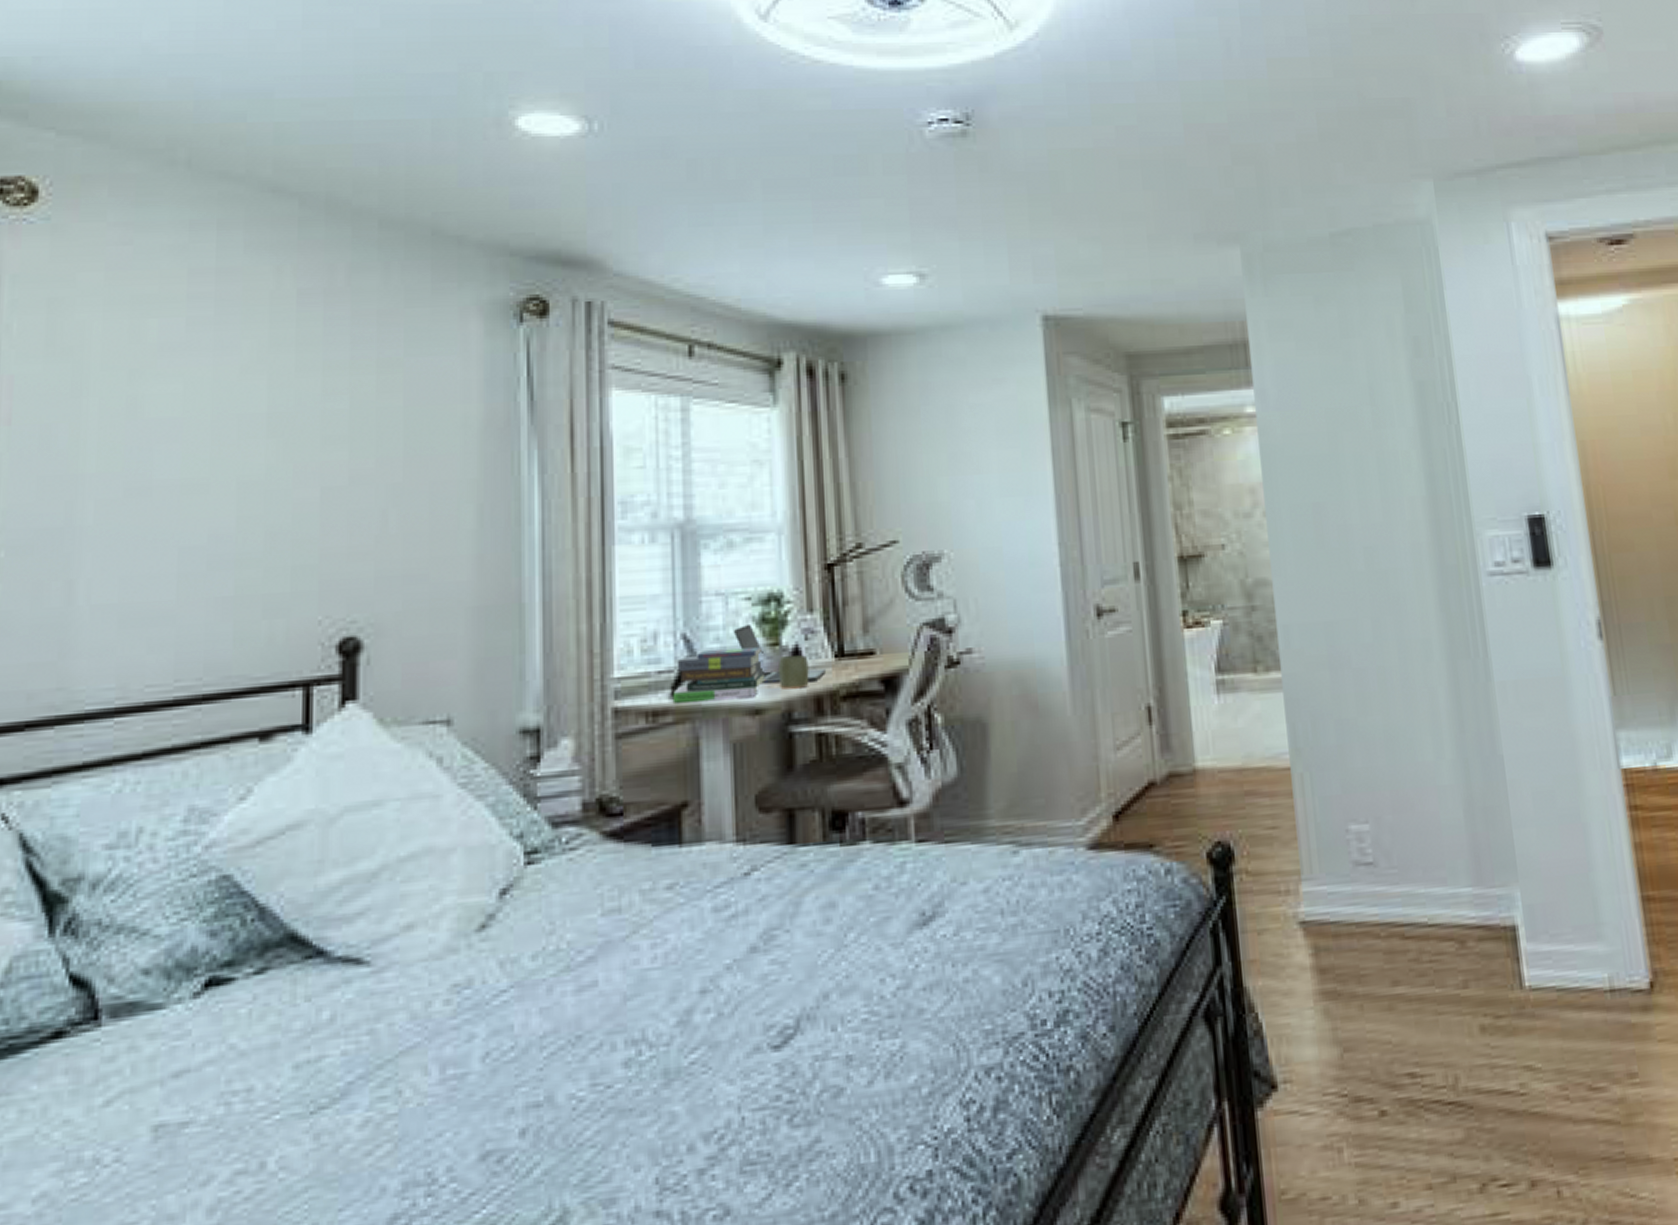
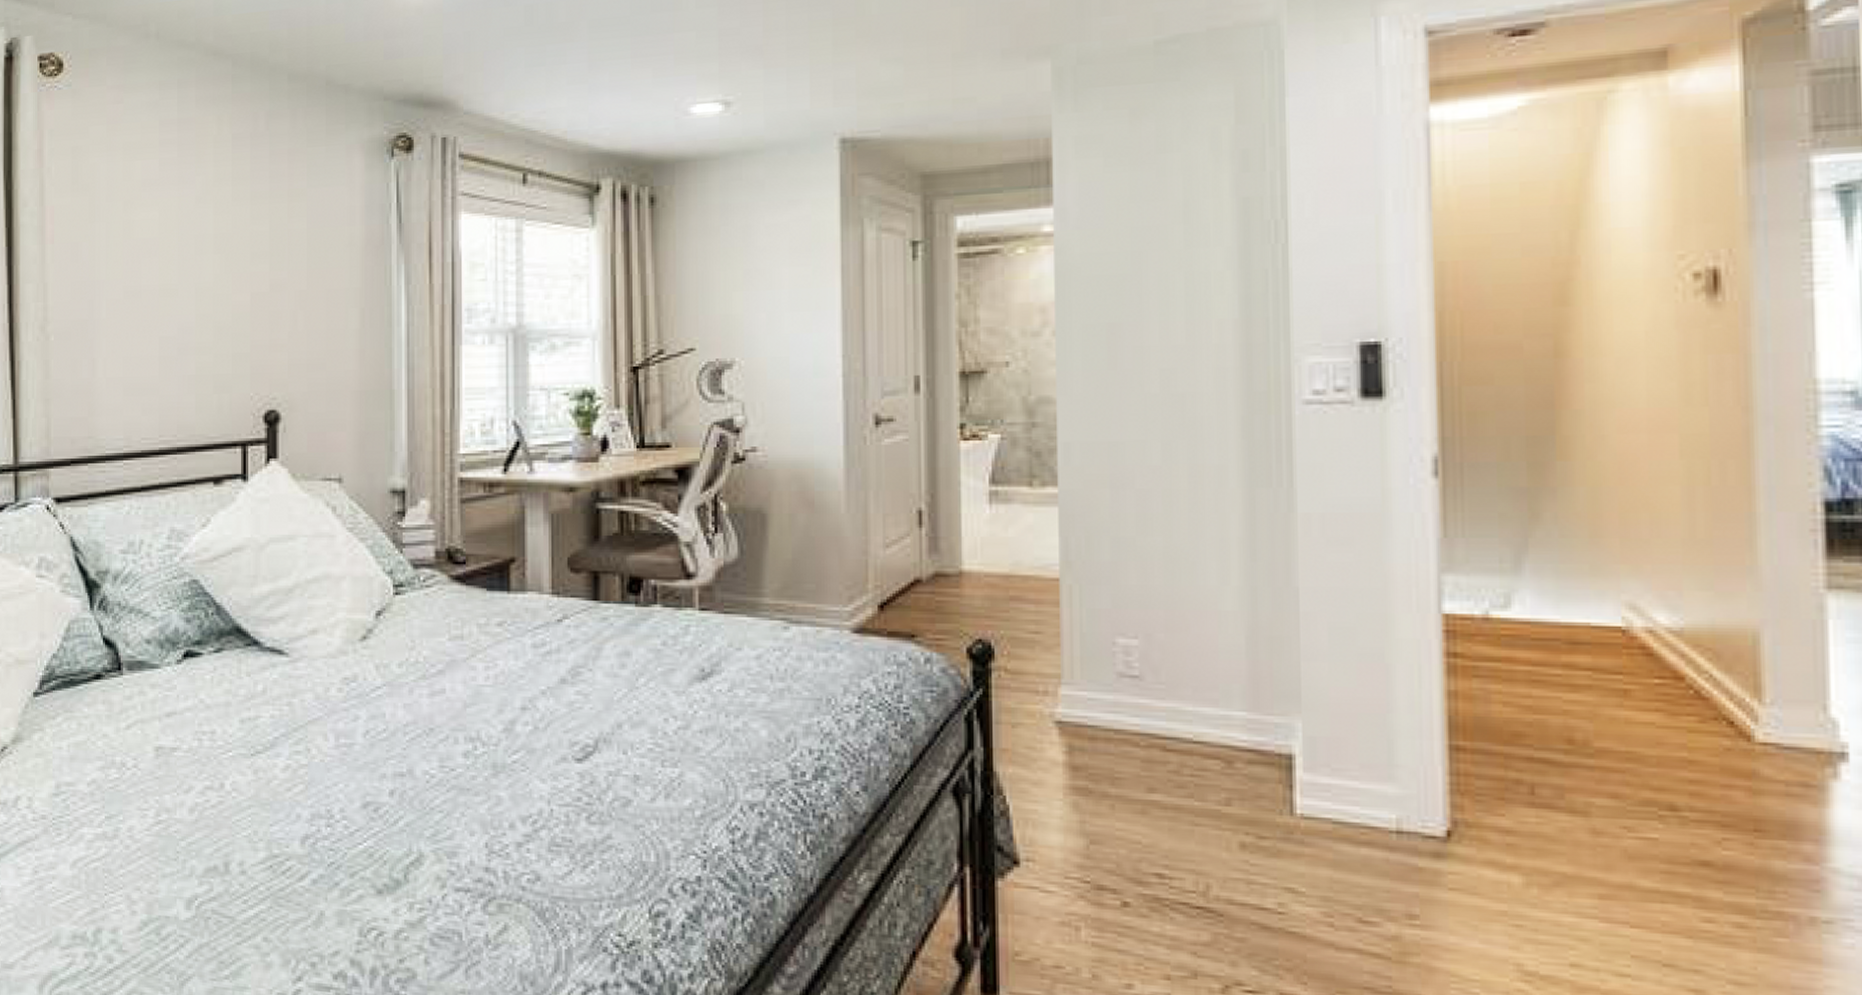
books: present [672,647,764,703] -> none [504,435,578,477]
laptop: present [733,623,827,685] -> none [553,415,630,467]
mug: present [779,654,809,689] -> none [590,443,615,472]

